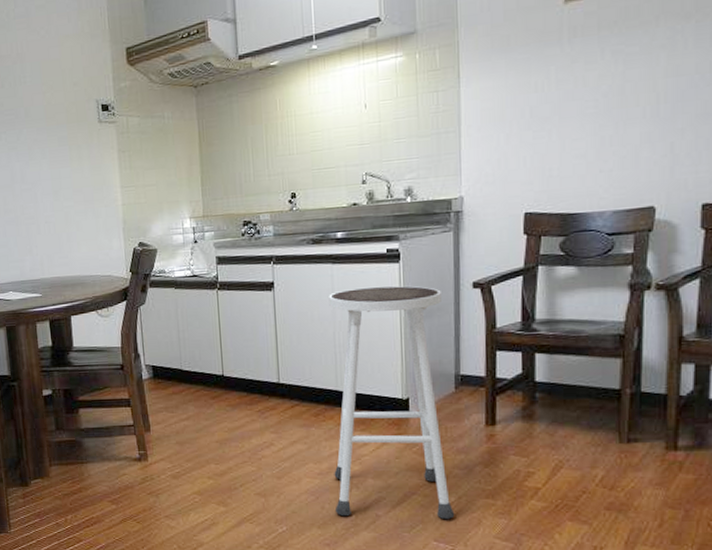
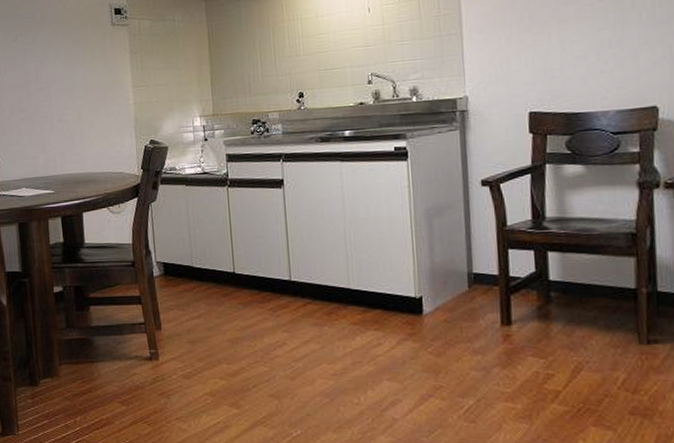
stool: present [329,285,455,520] -> none [338,183,474,424]

